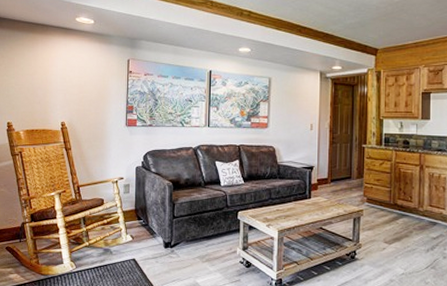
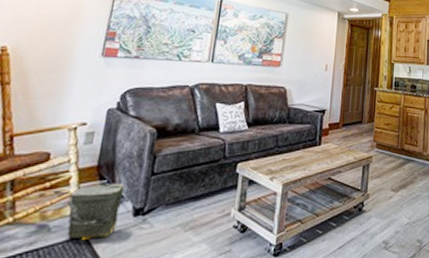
bag: none [119,223,155,262] -> present [66,183,125,240]

